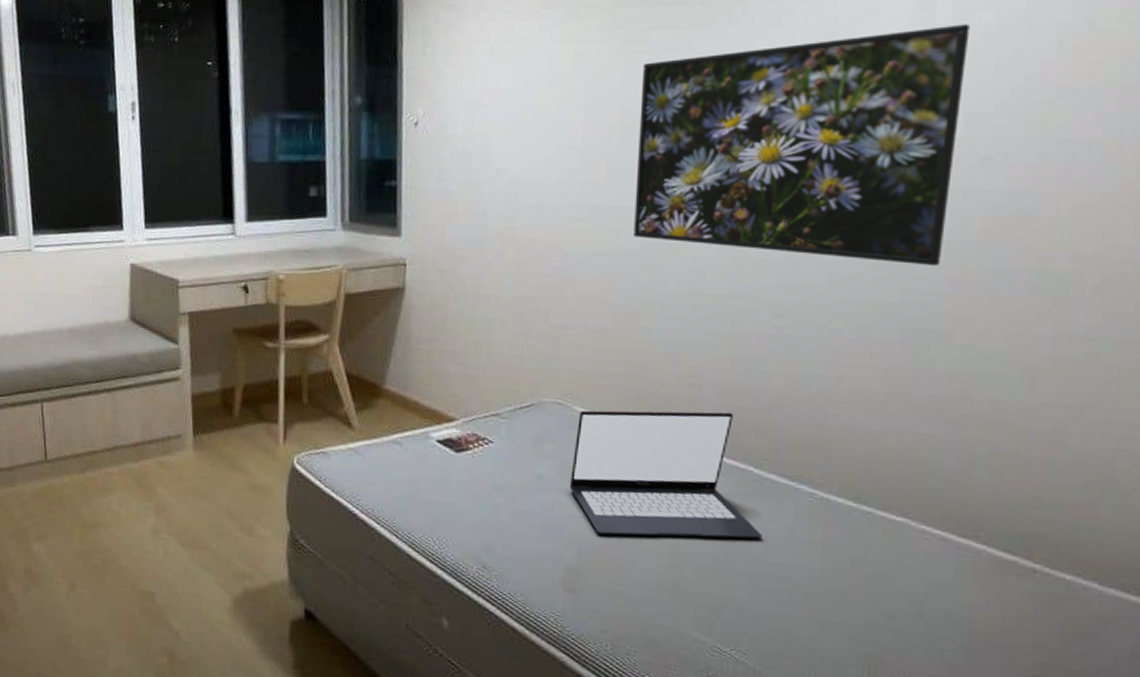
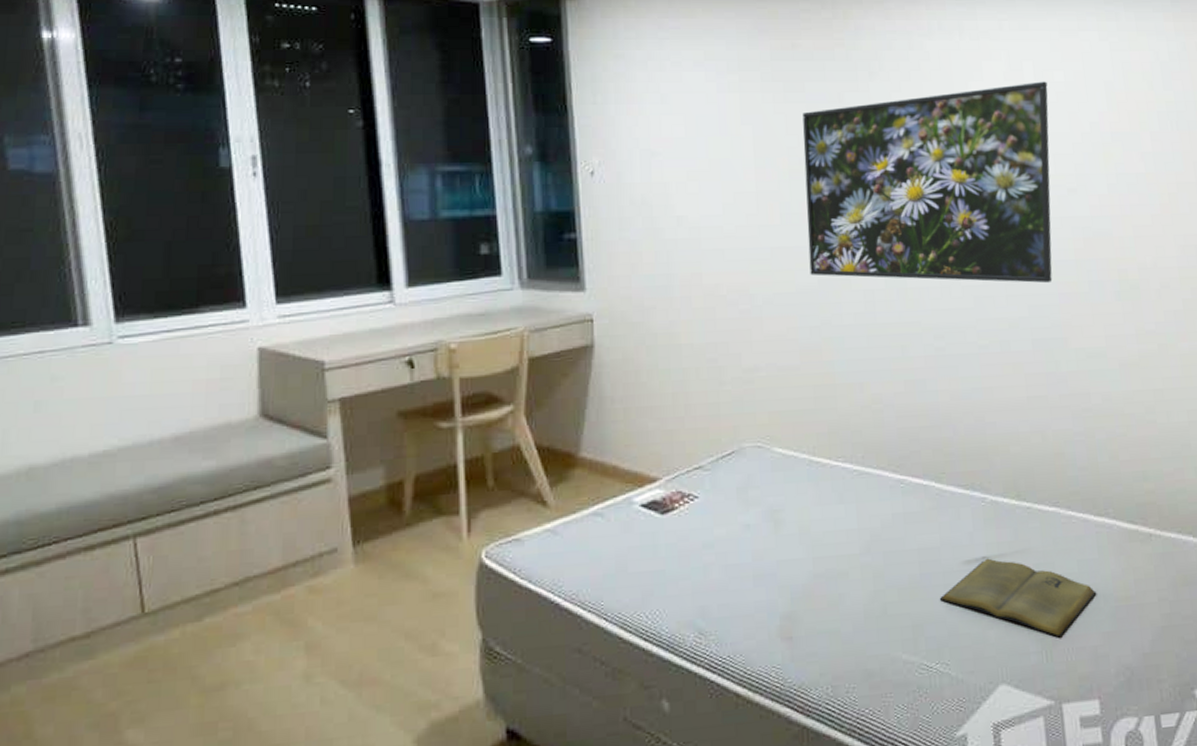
laptop: present [569,410,762,539] -> none [776,433,949,574]
book: none [745,556,947,657] -> present [940,558,1097,638]

